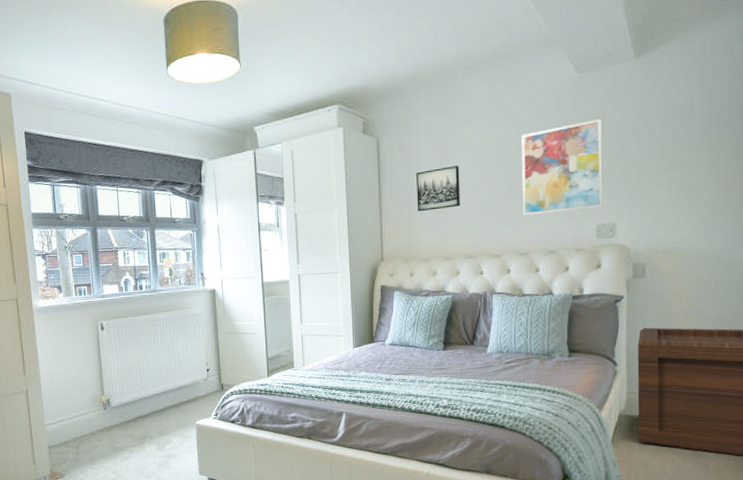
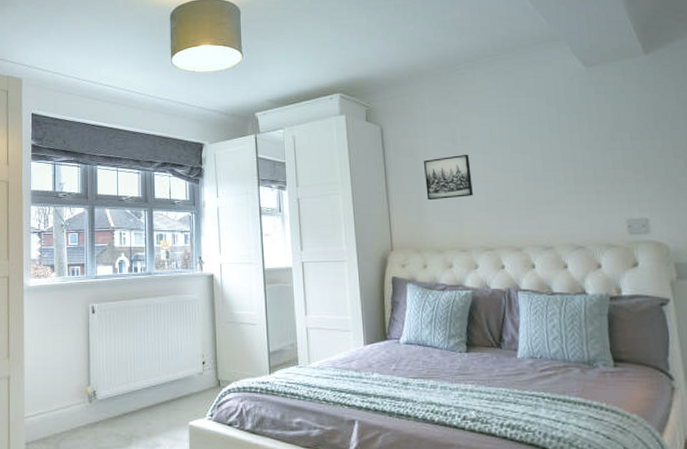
wall art: present [521,119,603,216] -> none [532,111,631,207]

